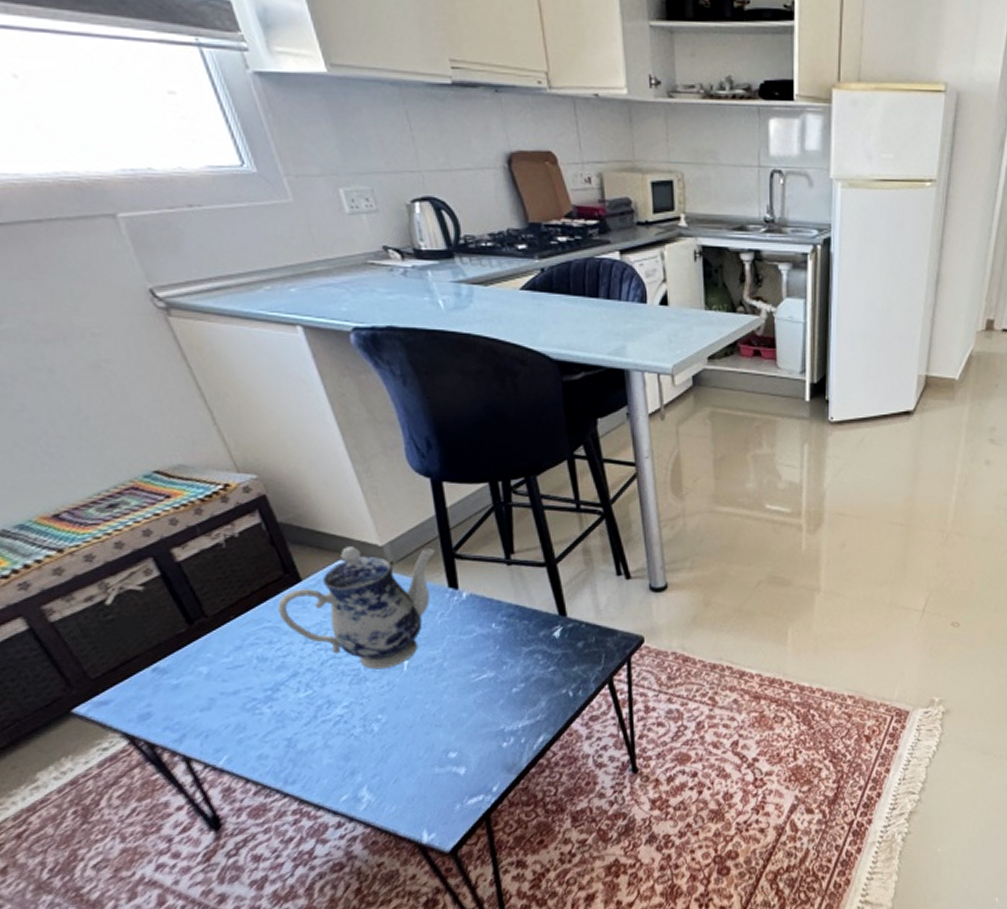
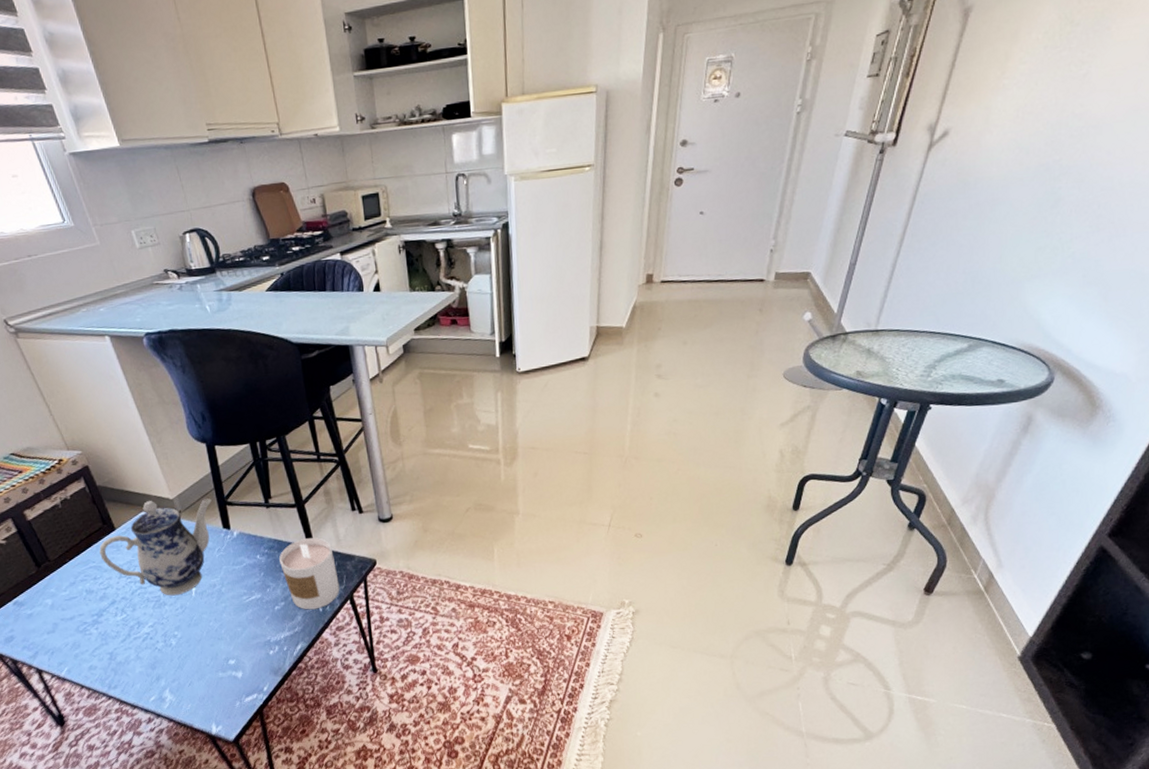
candle: none [521,606,597,694] -> present [279,537,340,610]

